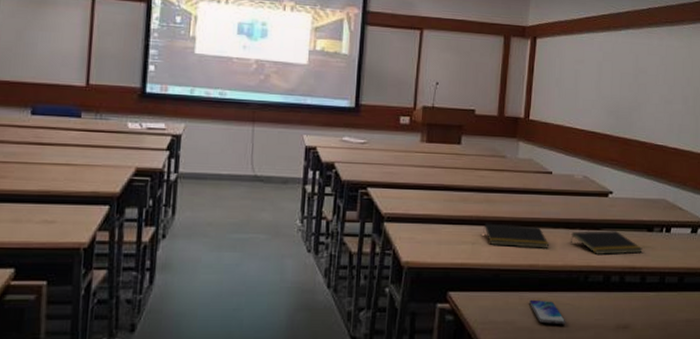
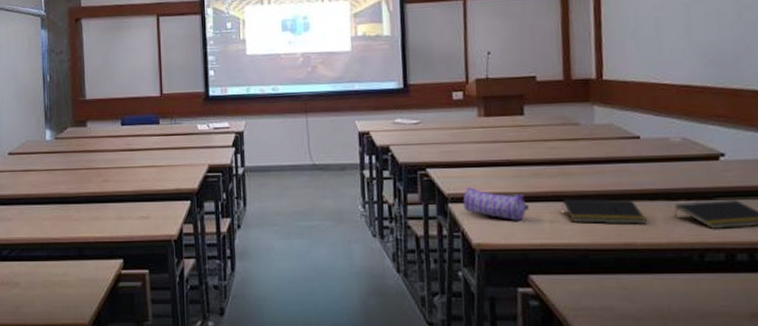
pencil case: none [397,208,456,241] -> present [463,187,530,221]
smartphone: present [529,299,566,324] -> none [630,283,681,311]

